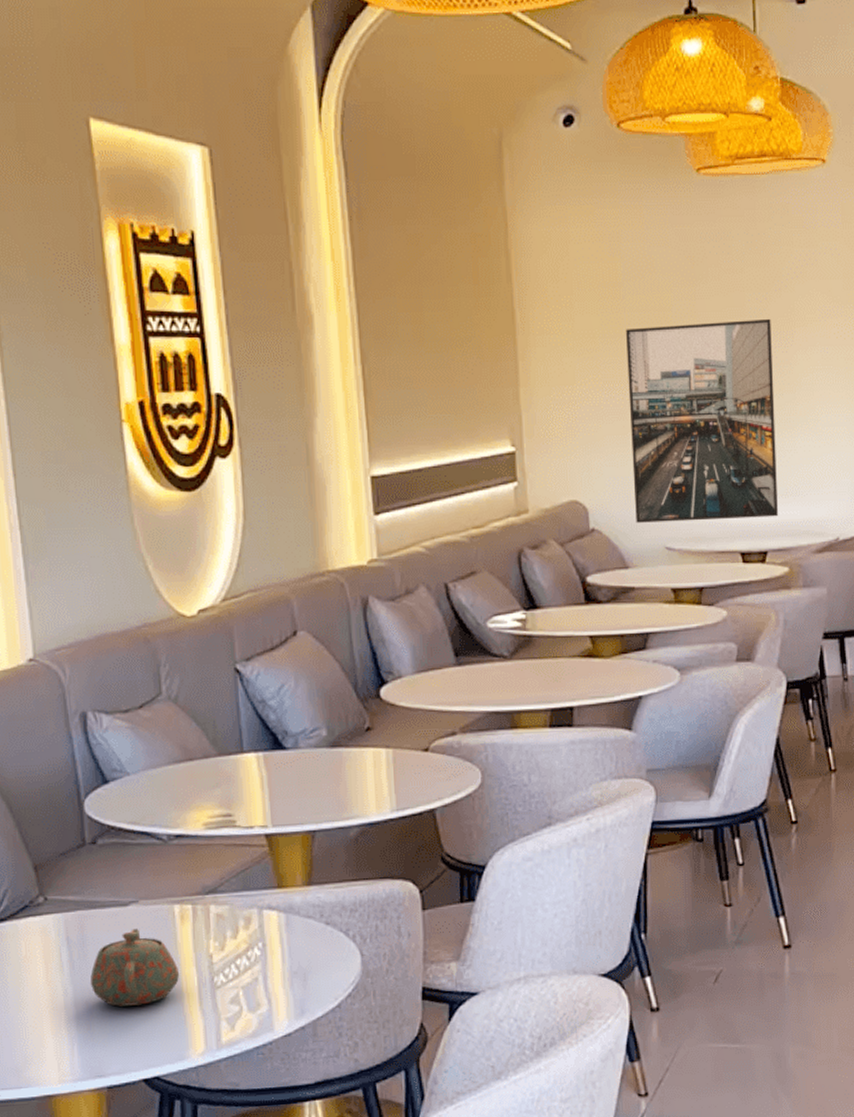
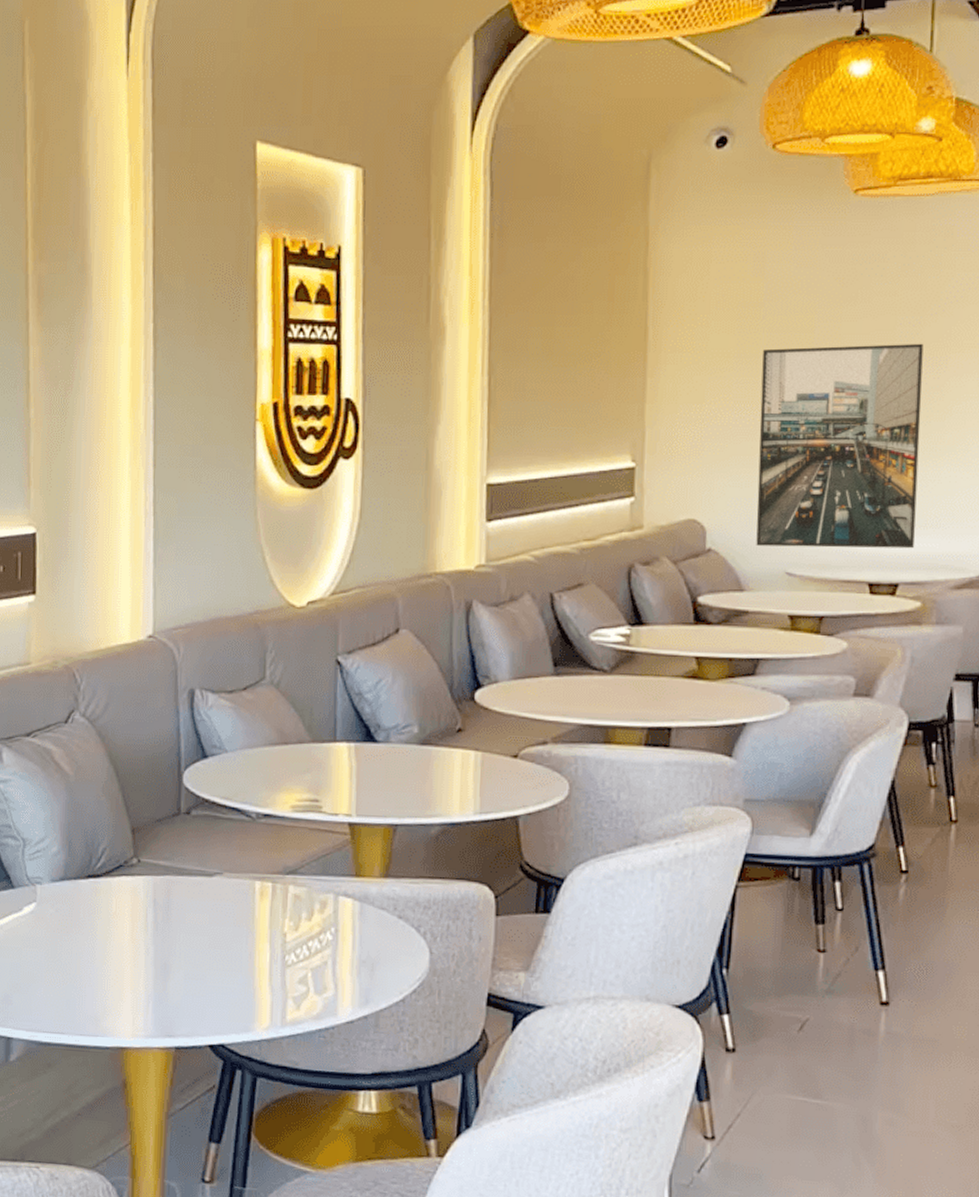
teapot: present [90,928,180,1007] -> none [171,899,254,973]

